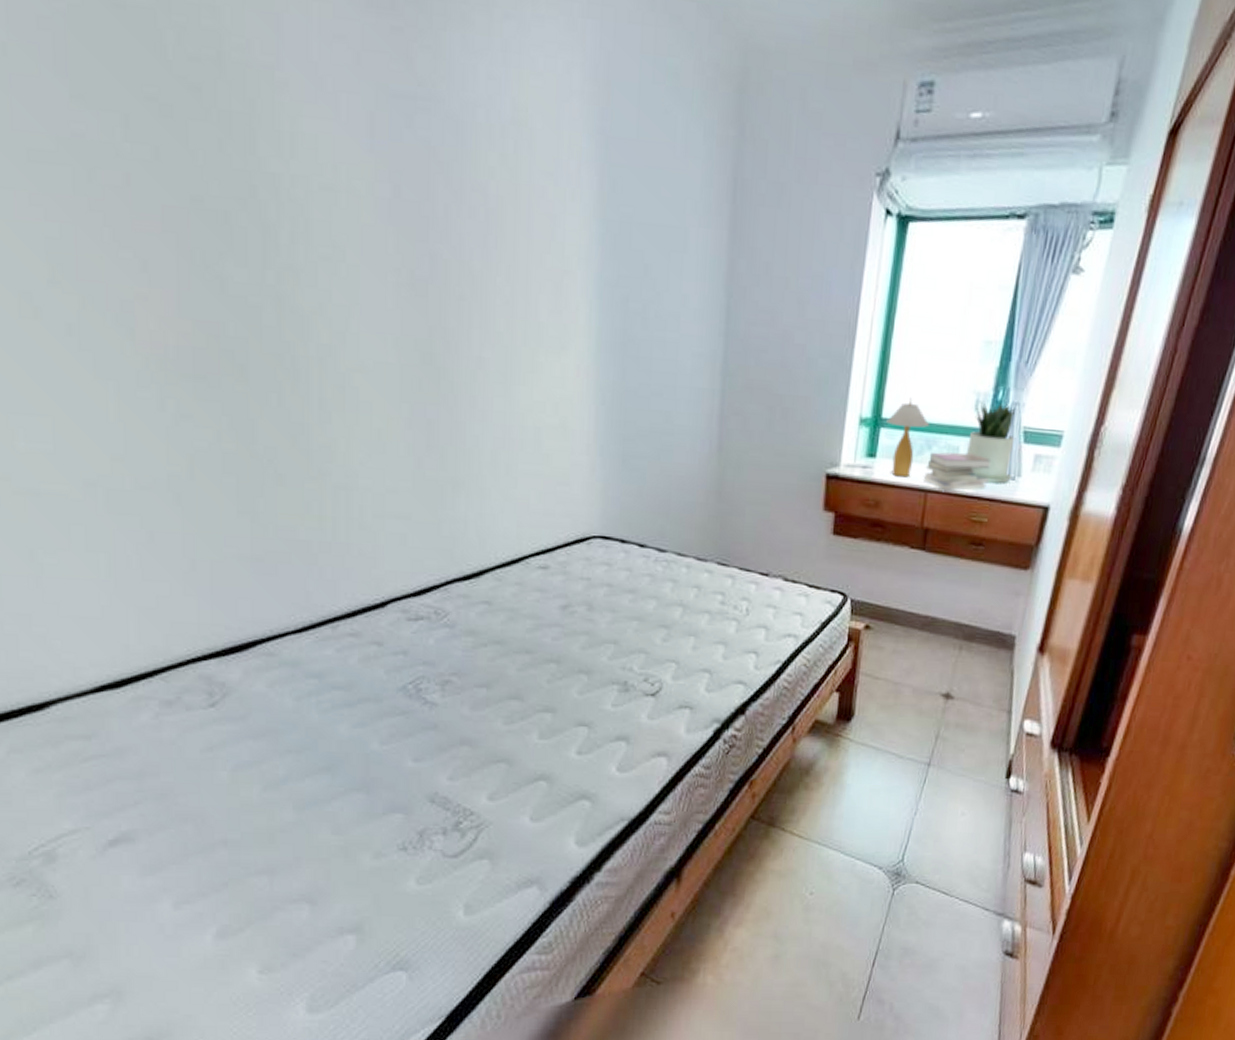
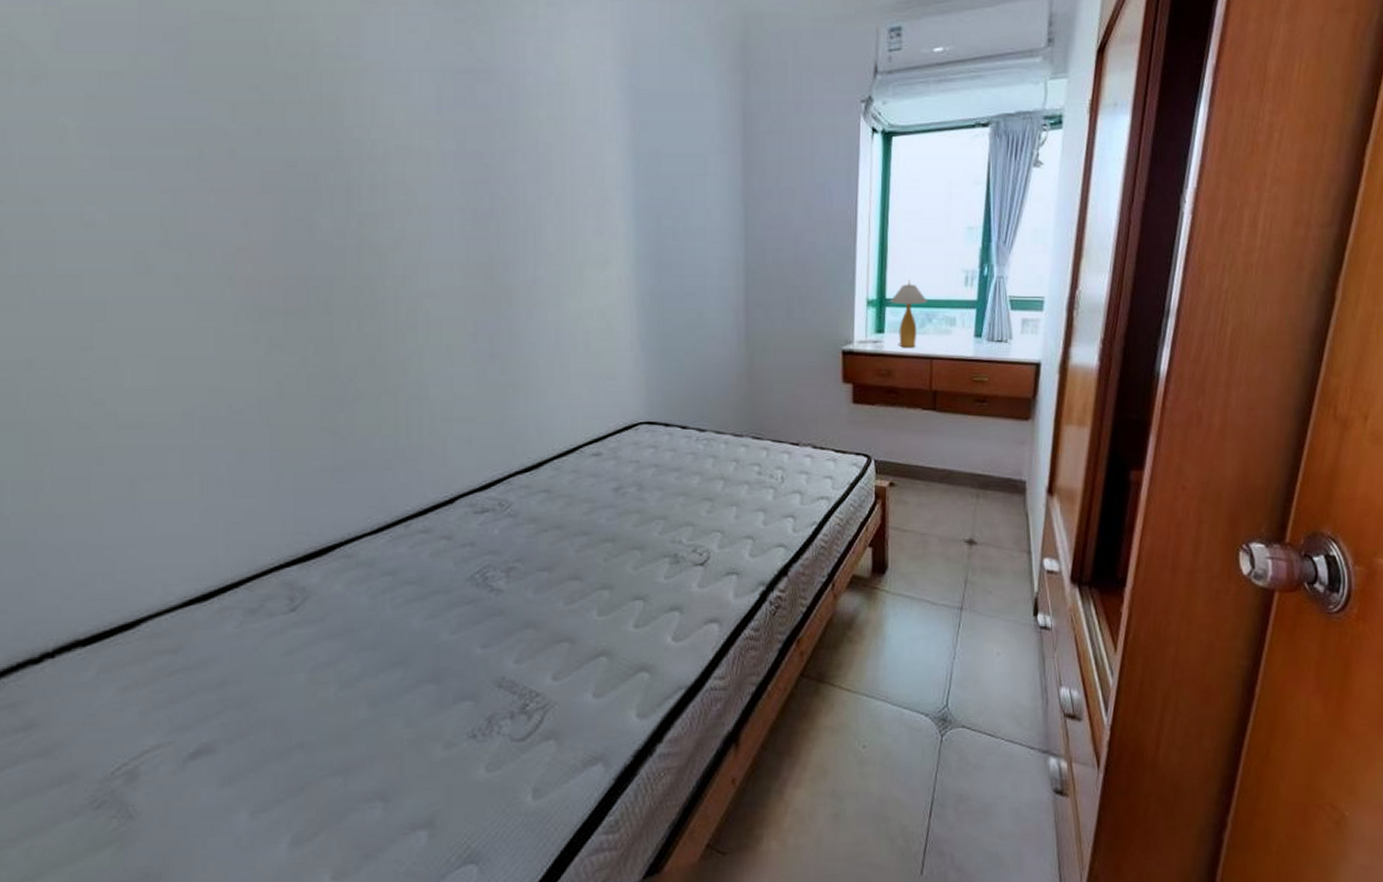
books: present [924,452,992,491] -> none [928,322,985,357]
planter: present [967,400,1016,483] -> none [963,277,1004,346]

